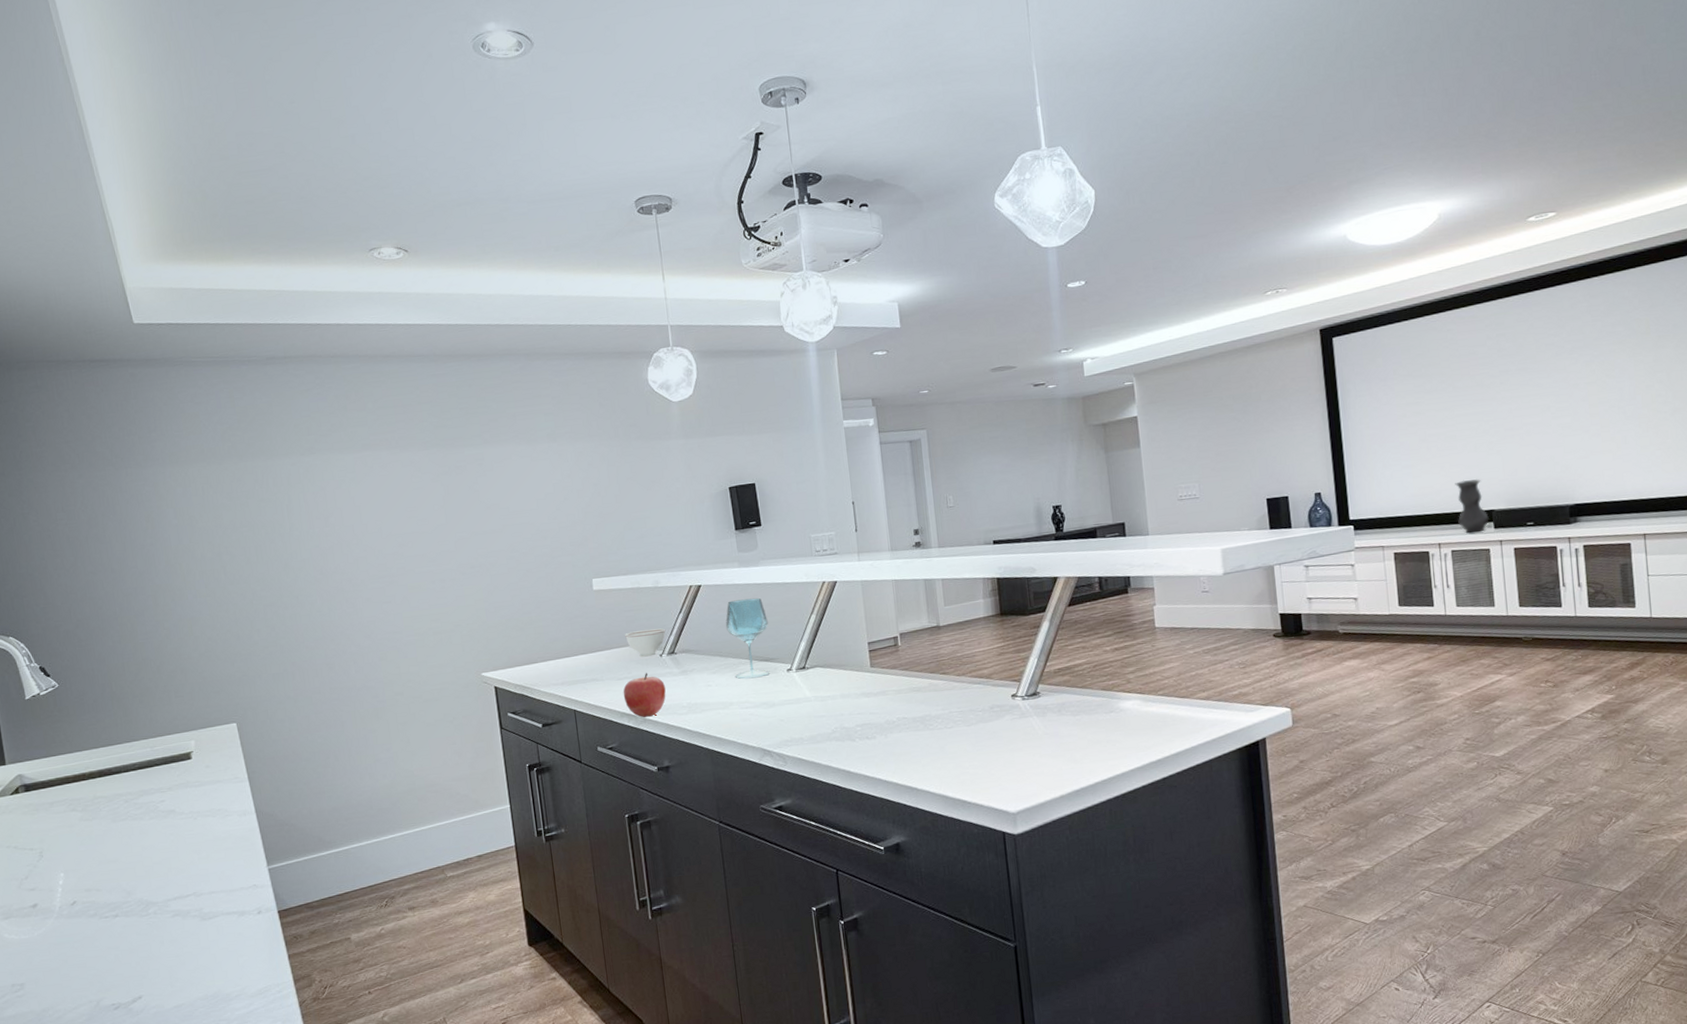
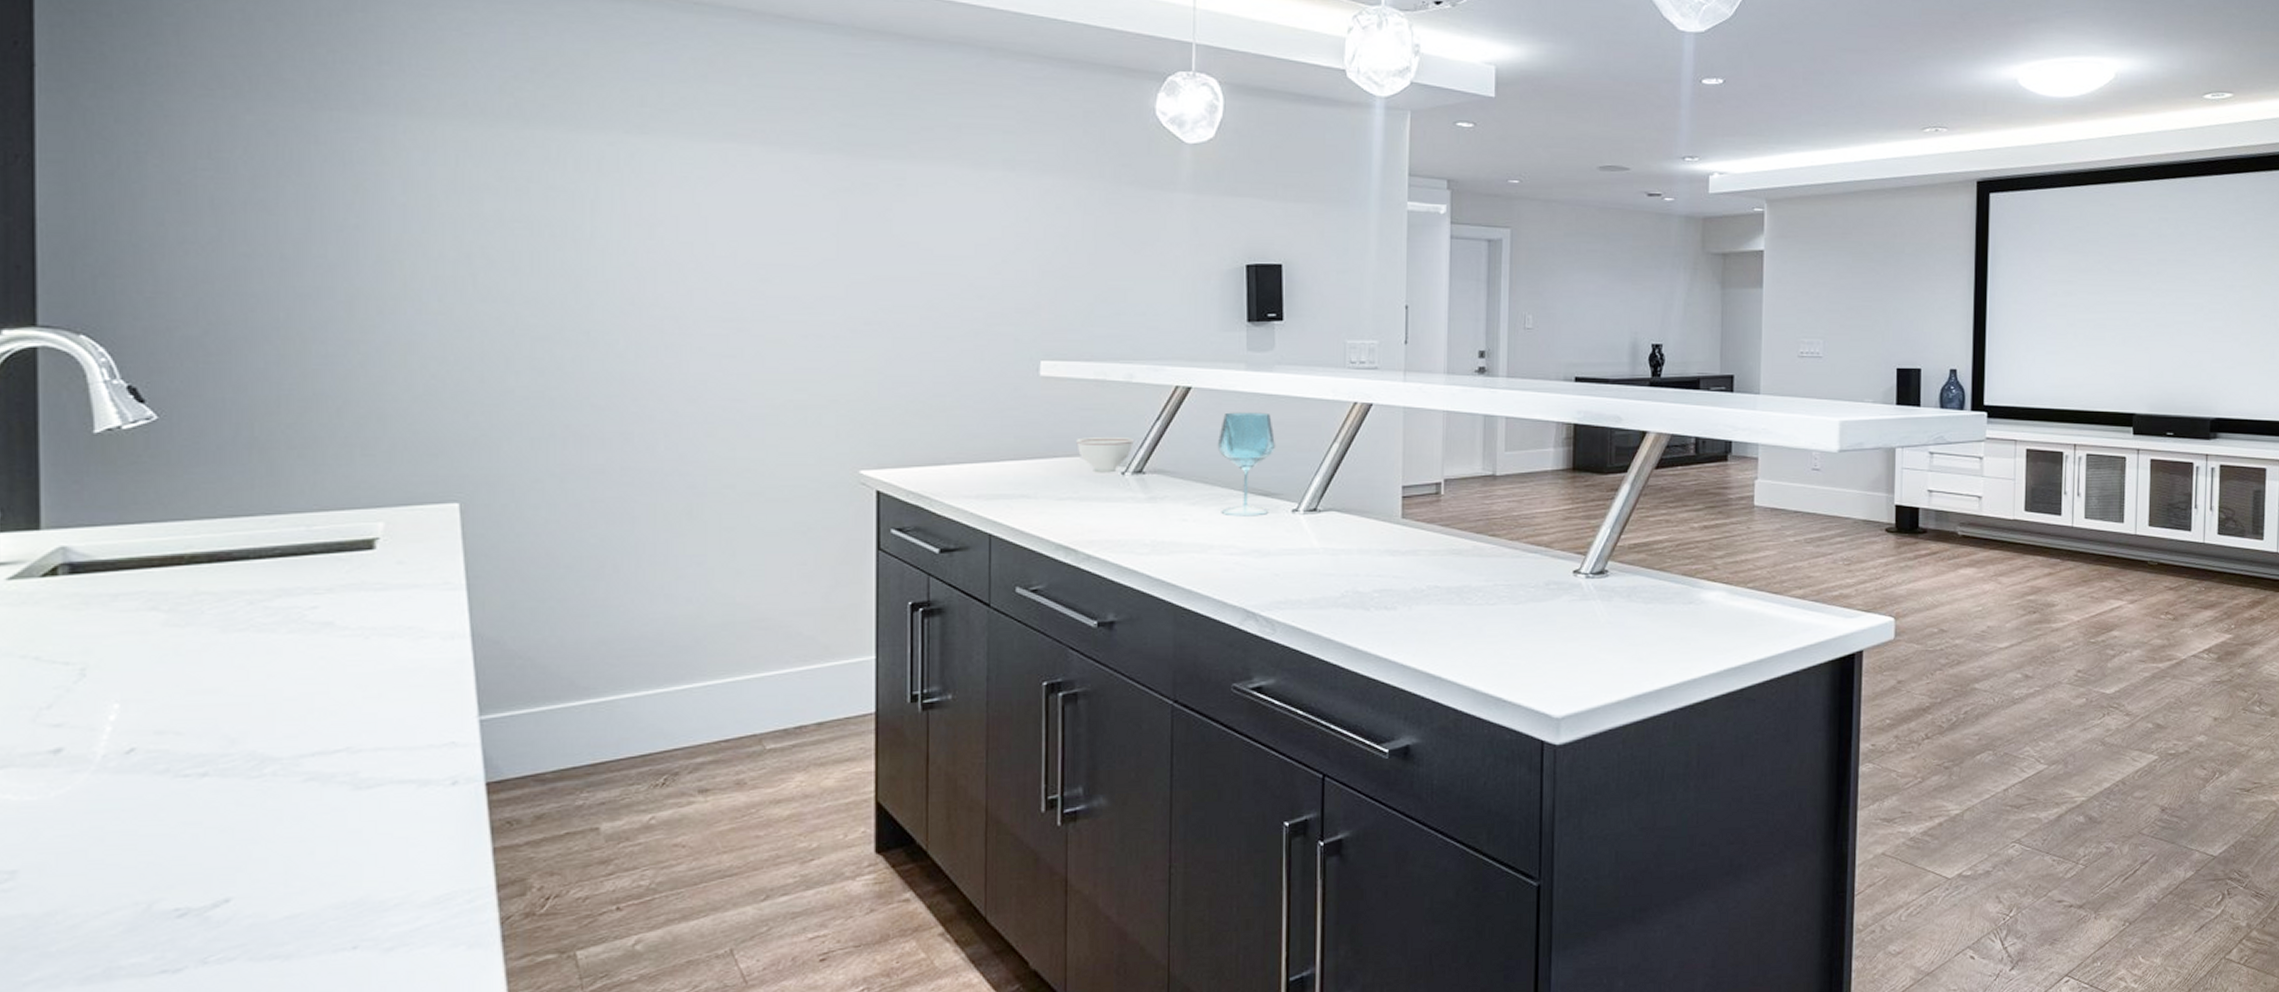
fruit: present [623,673,666,718] -> none [1062,494,1123,555]
vase: present [1455,478,1489,533] -> none [2097,375,2129,436]

